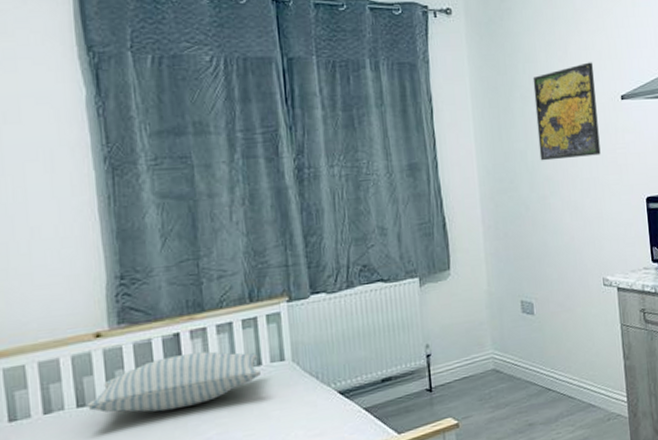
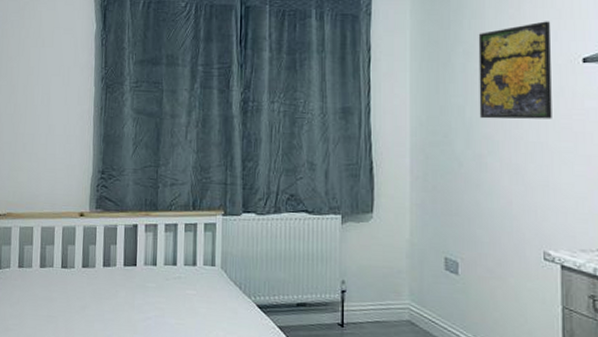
pillow: present [87,351,260,413] -> none [68,242,194,288]

